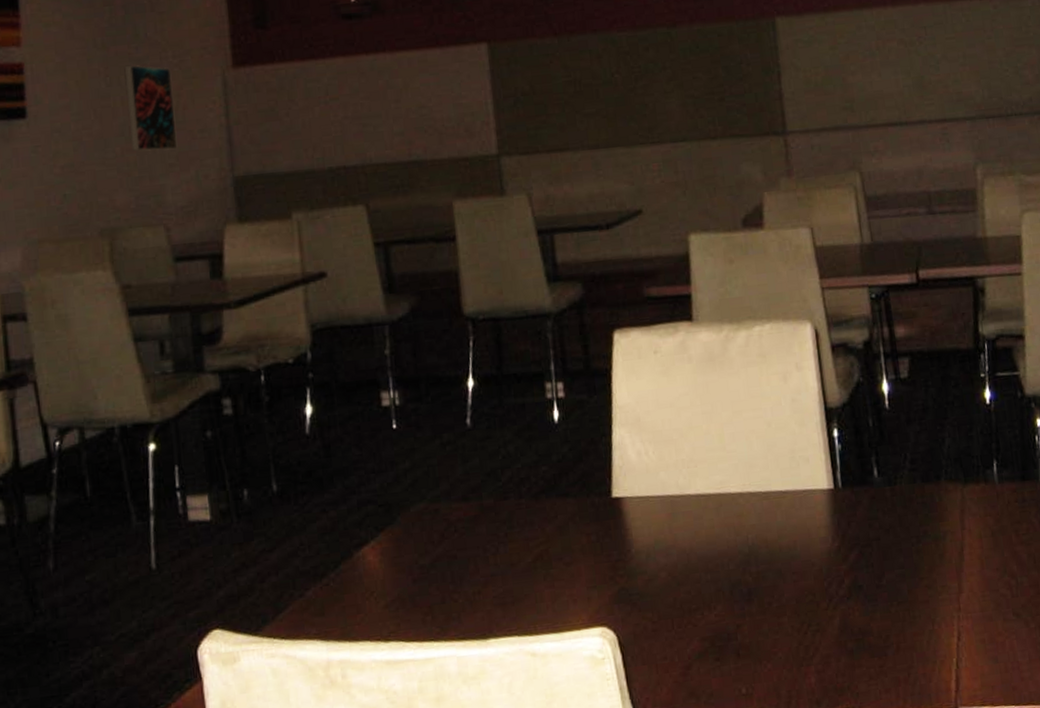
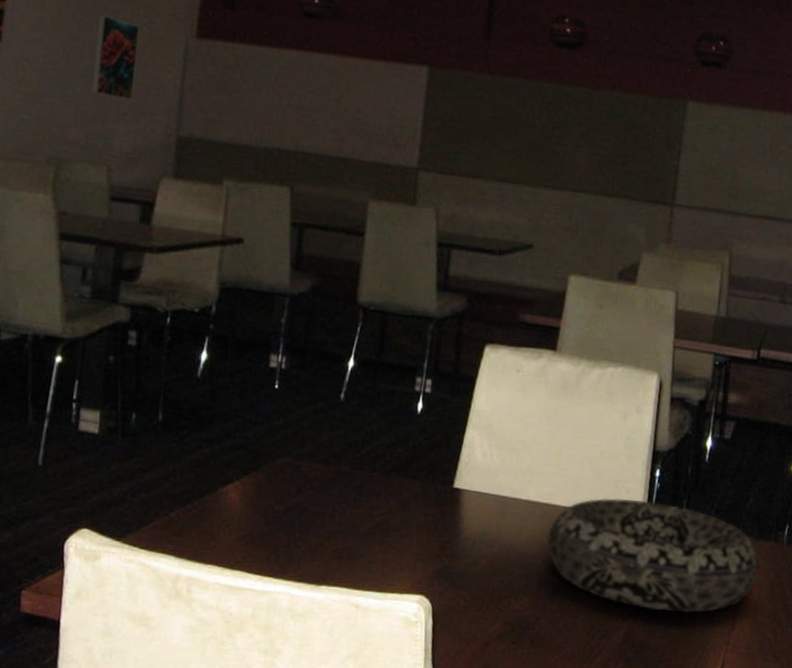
decorative bowl: none [728,464,976,590] -> present [547,498,760,613]

